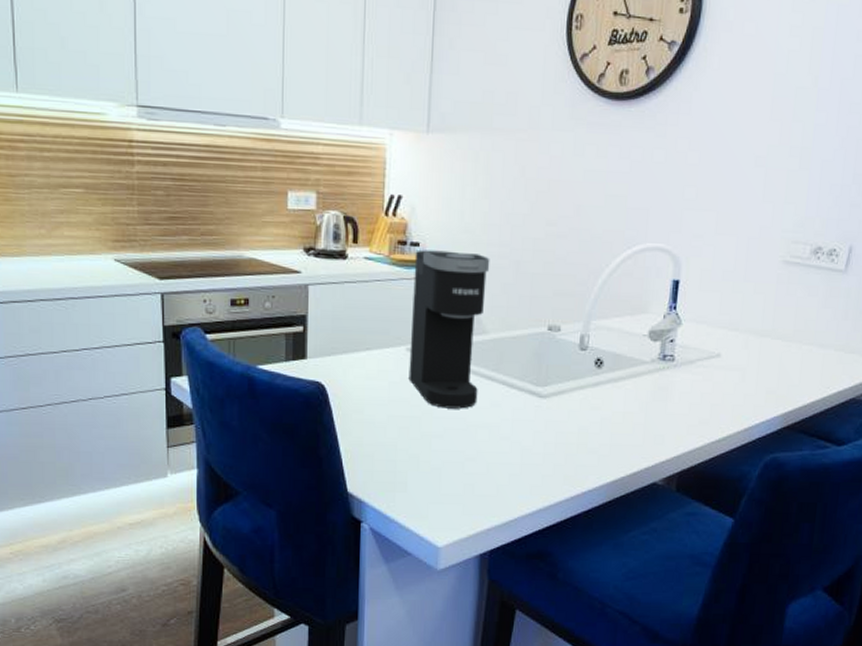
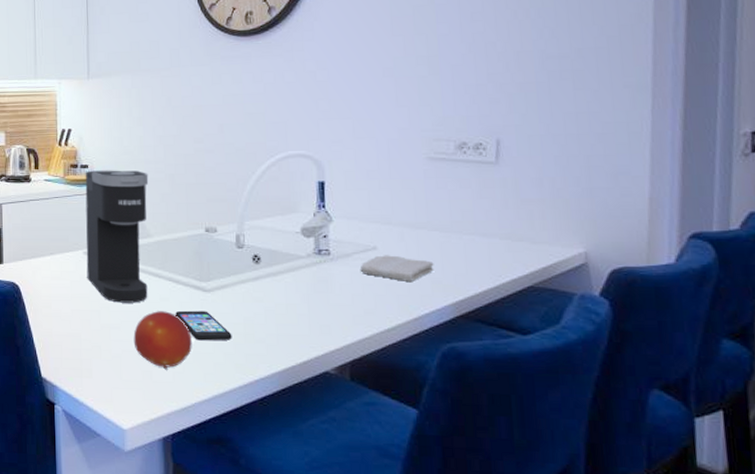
fruit: none [456,418,521,483] -> present [133,311,192,370]
smartphone: none [506,418,564,451] -> present [175,310,232,341]
washcloth: none [701,363,772,391] -> present [360,255,434,281]

